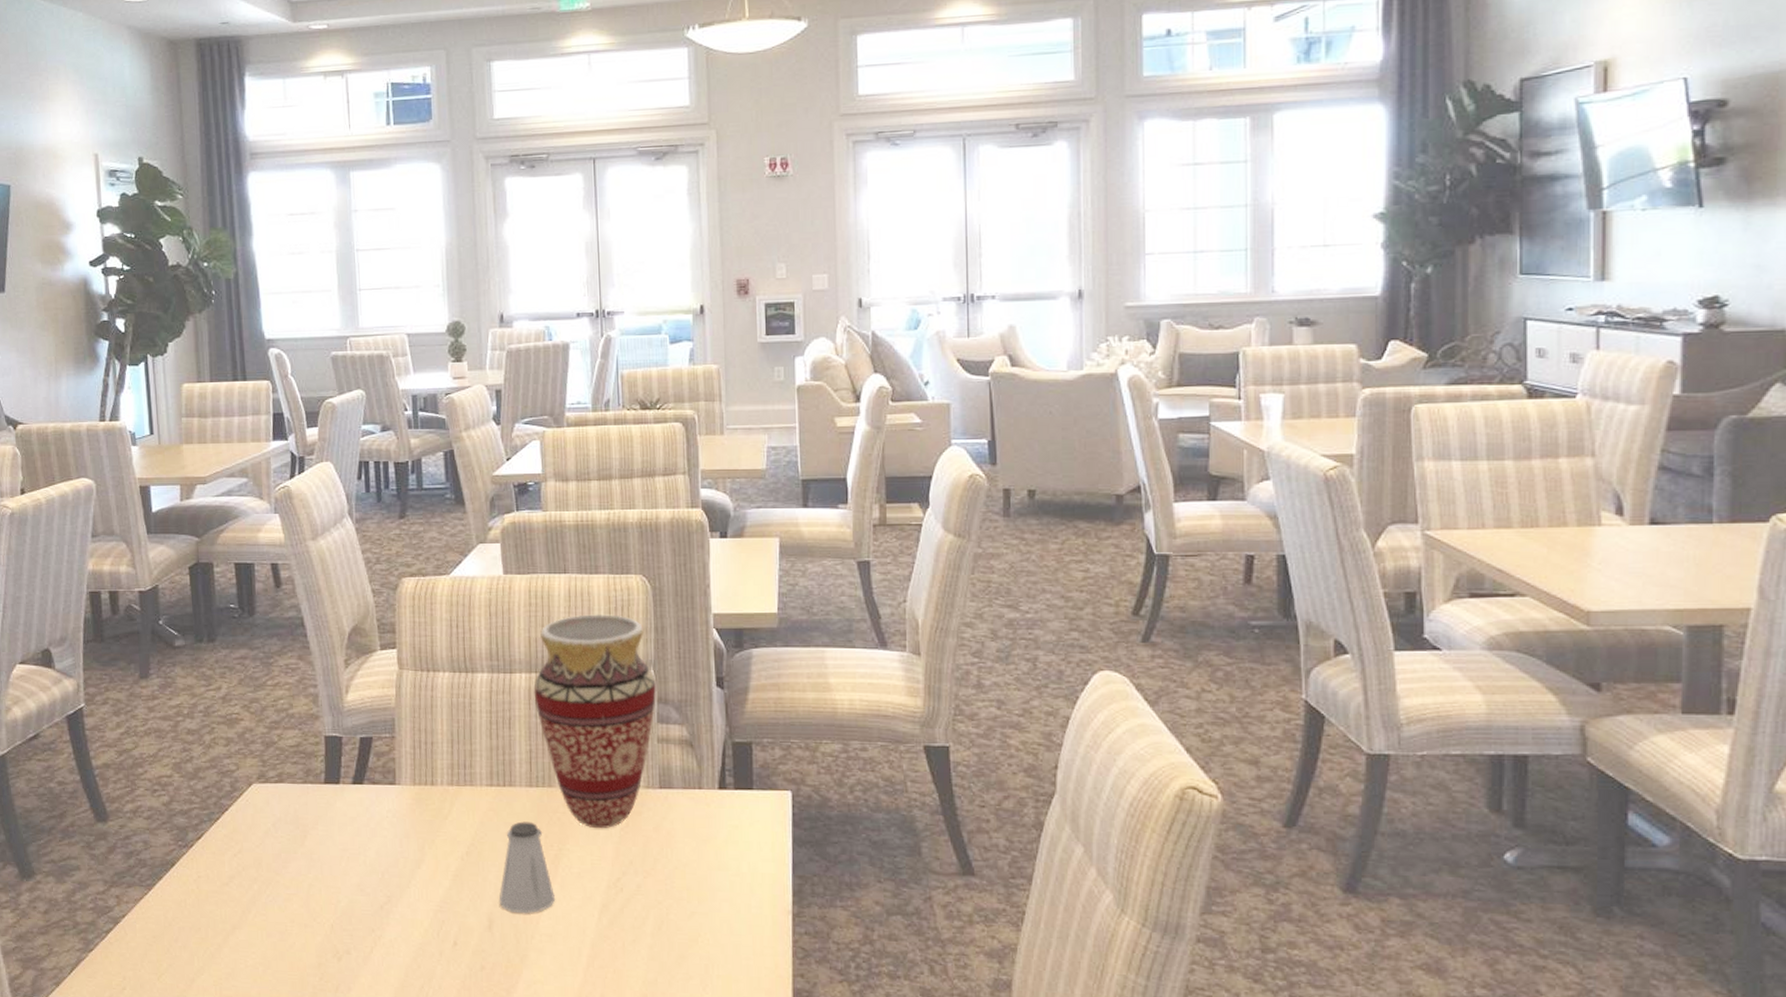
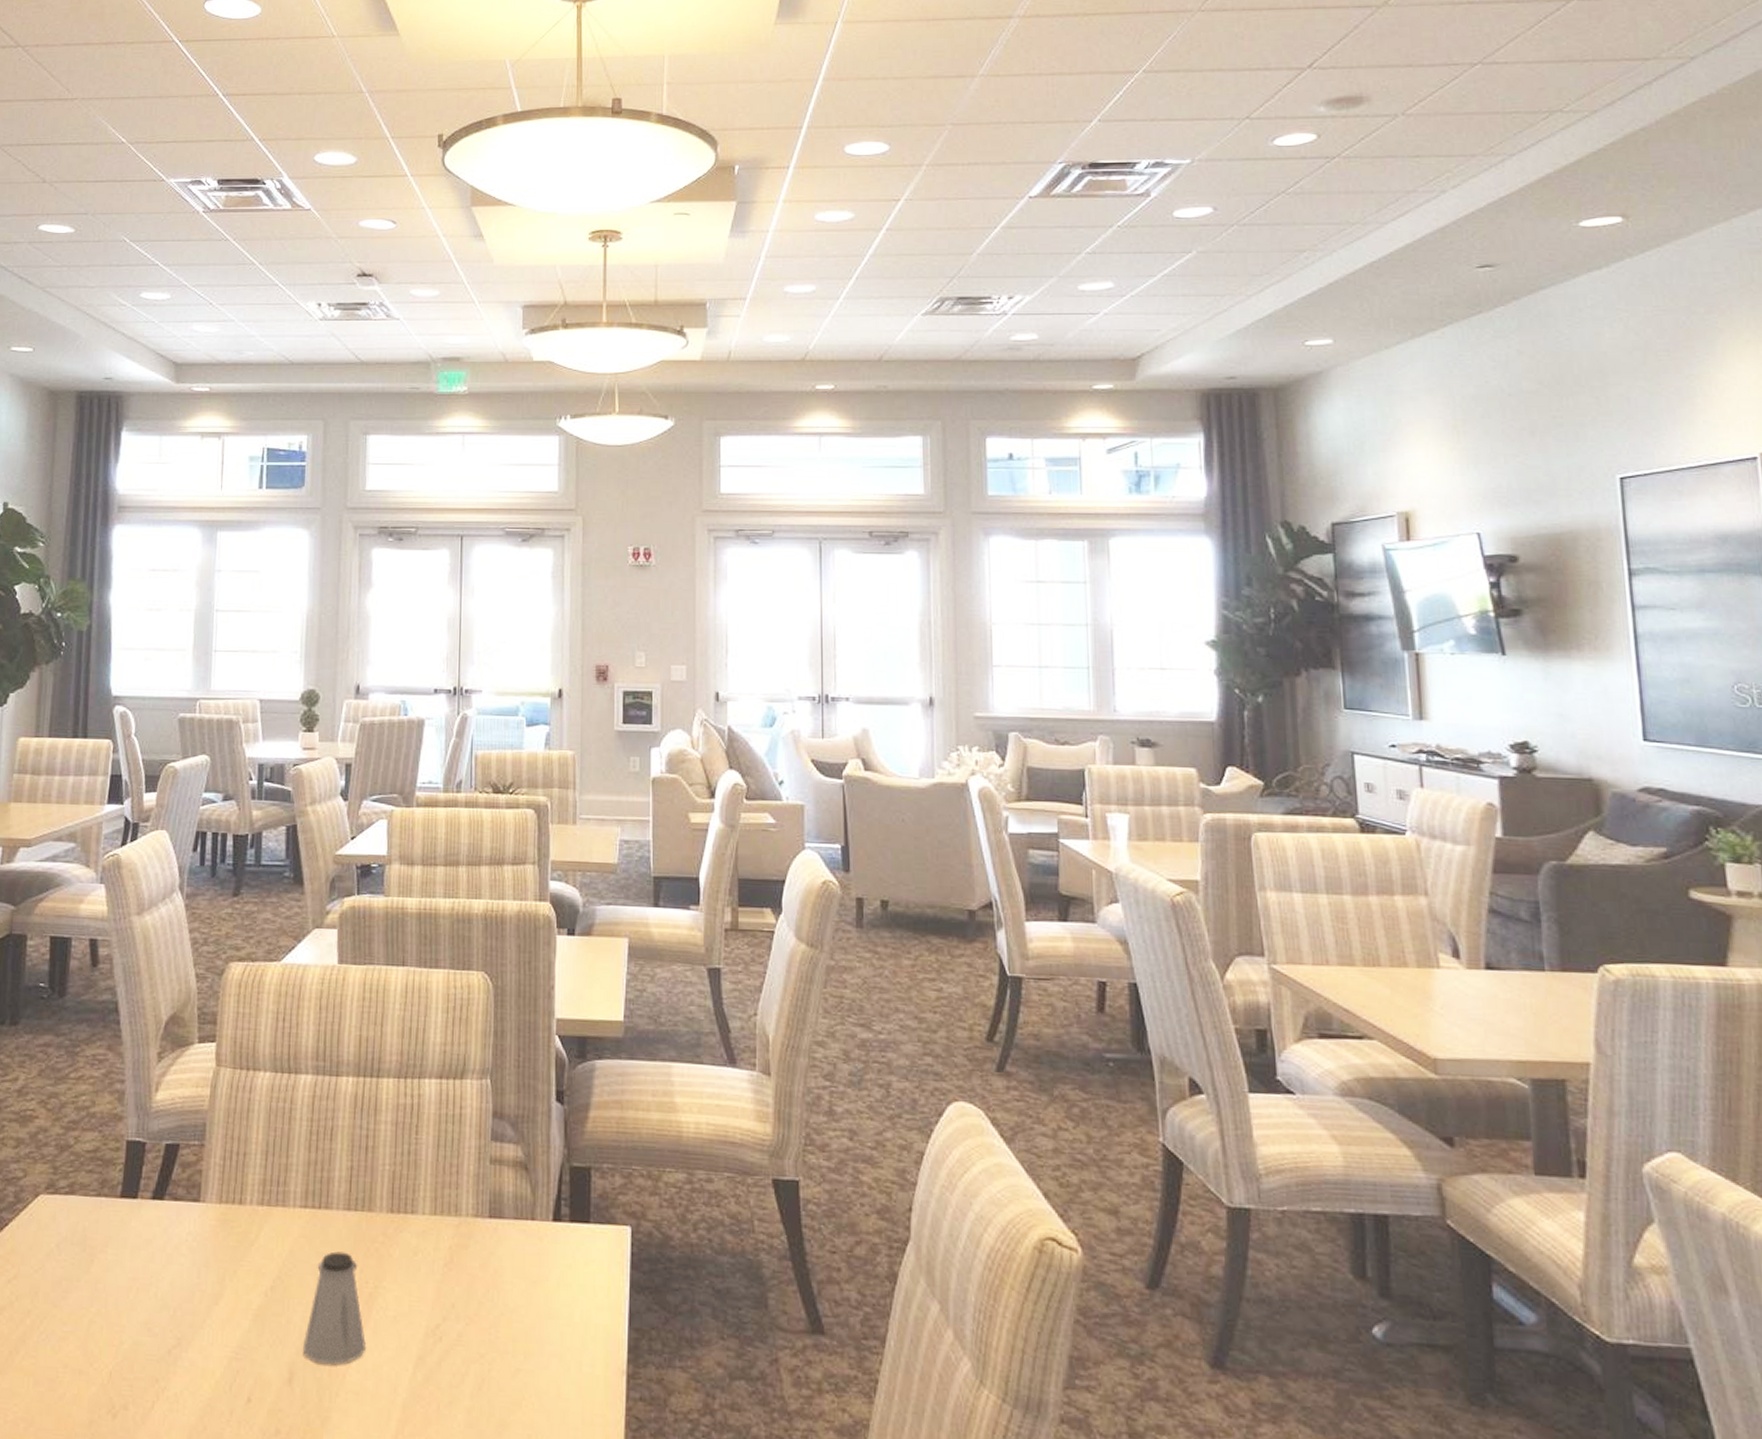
vase: present [533,613,656,829] -> none [360,1012,492,1264]

